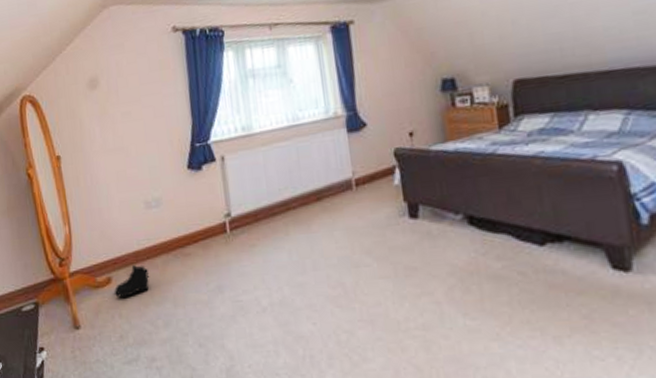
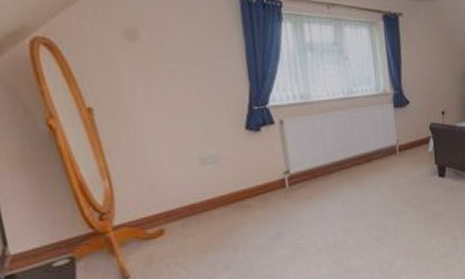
boots: present [115,265,150,298] -> none [168,217,208,247]

